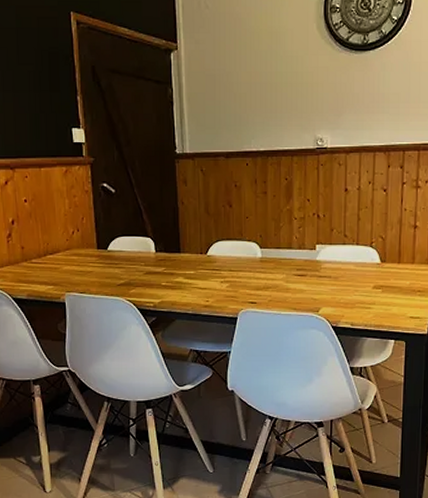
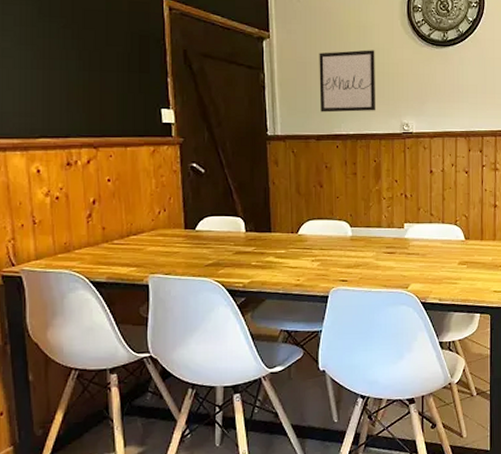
wall art: none [228,58,288,128] -> present [319,50,375,113]

